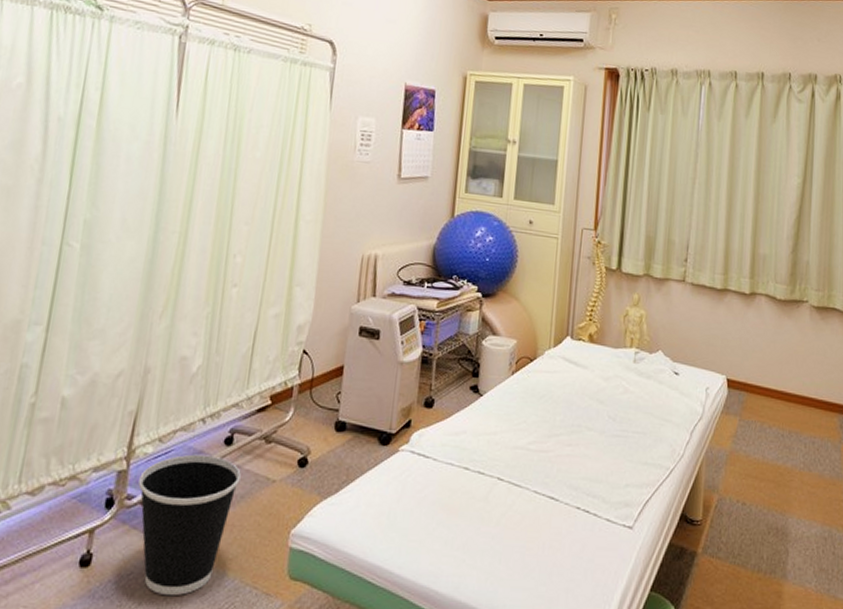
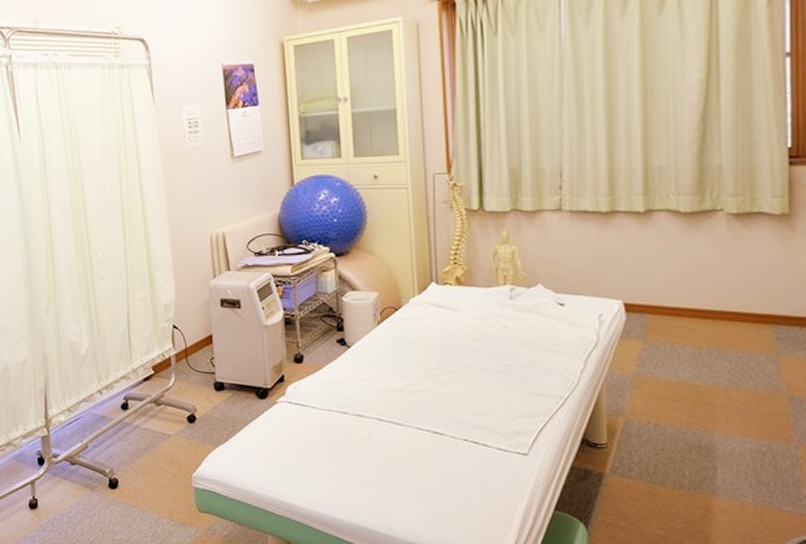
wastebasket: present [138,454,241,596] -> none [59,419,141,528]

